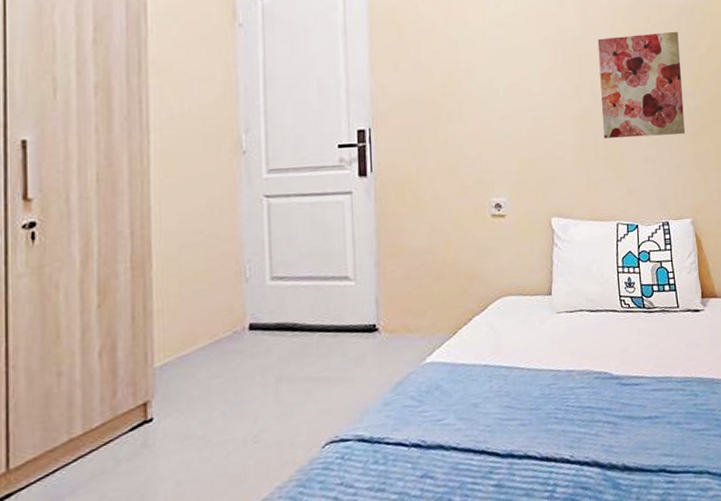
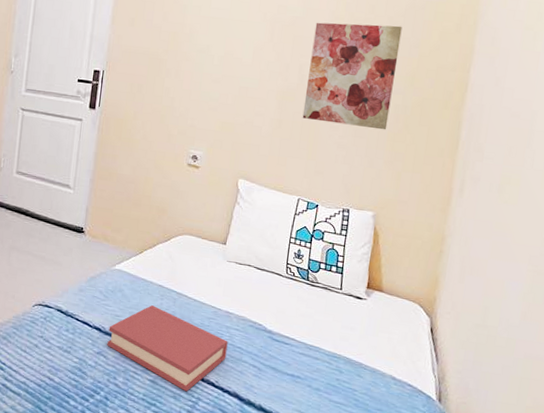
hardback book: none [431,392,577,483] -> present [107,305,228,392]

